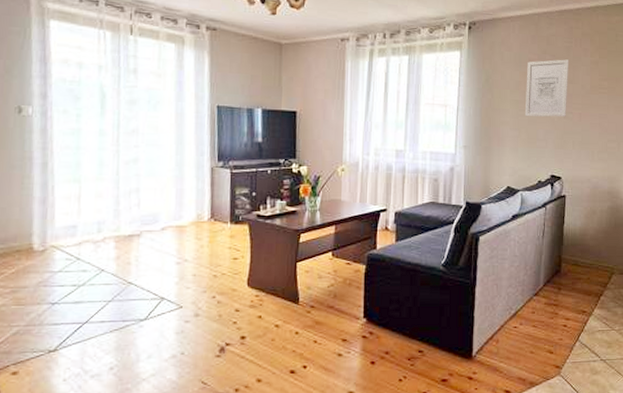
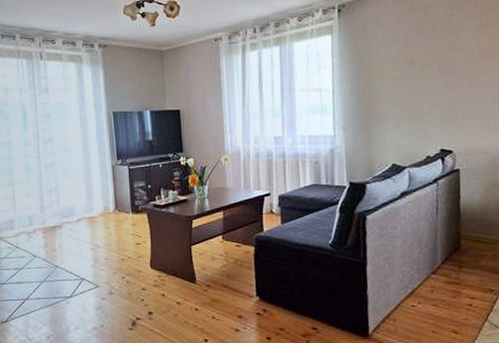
wall art: present [524,59,569,117] -> none [404,28,454,92]

